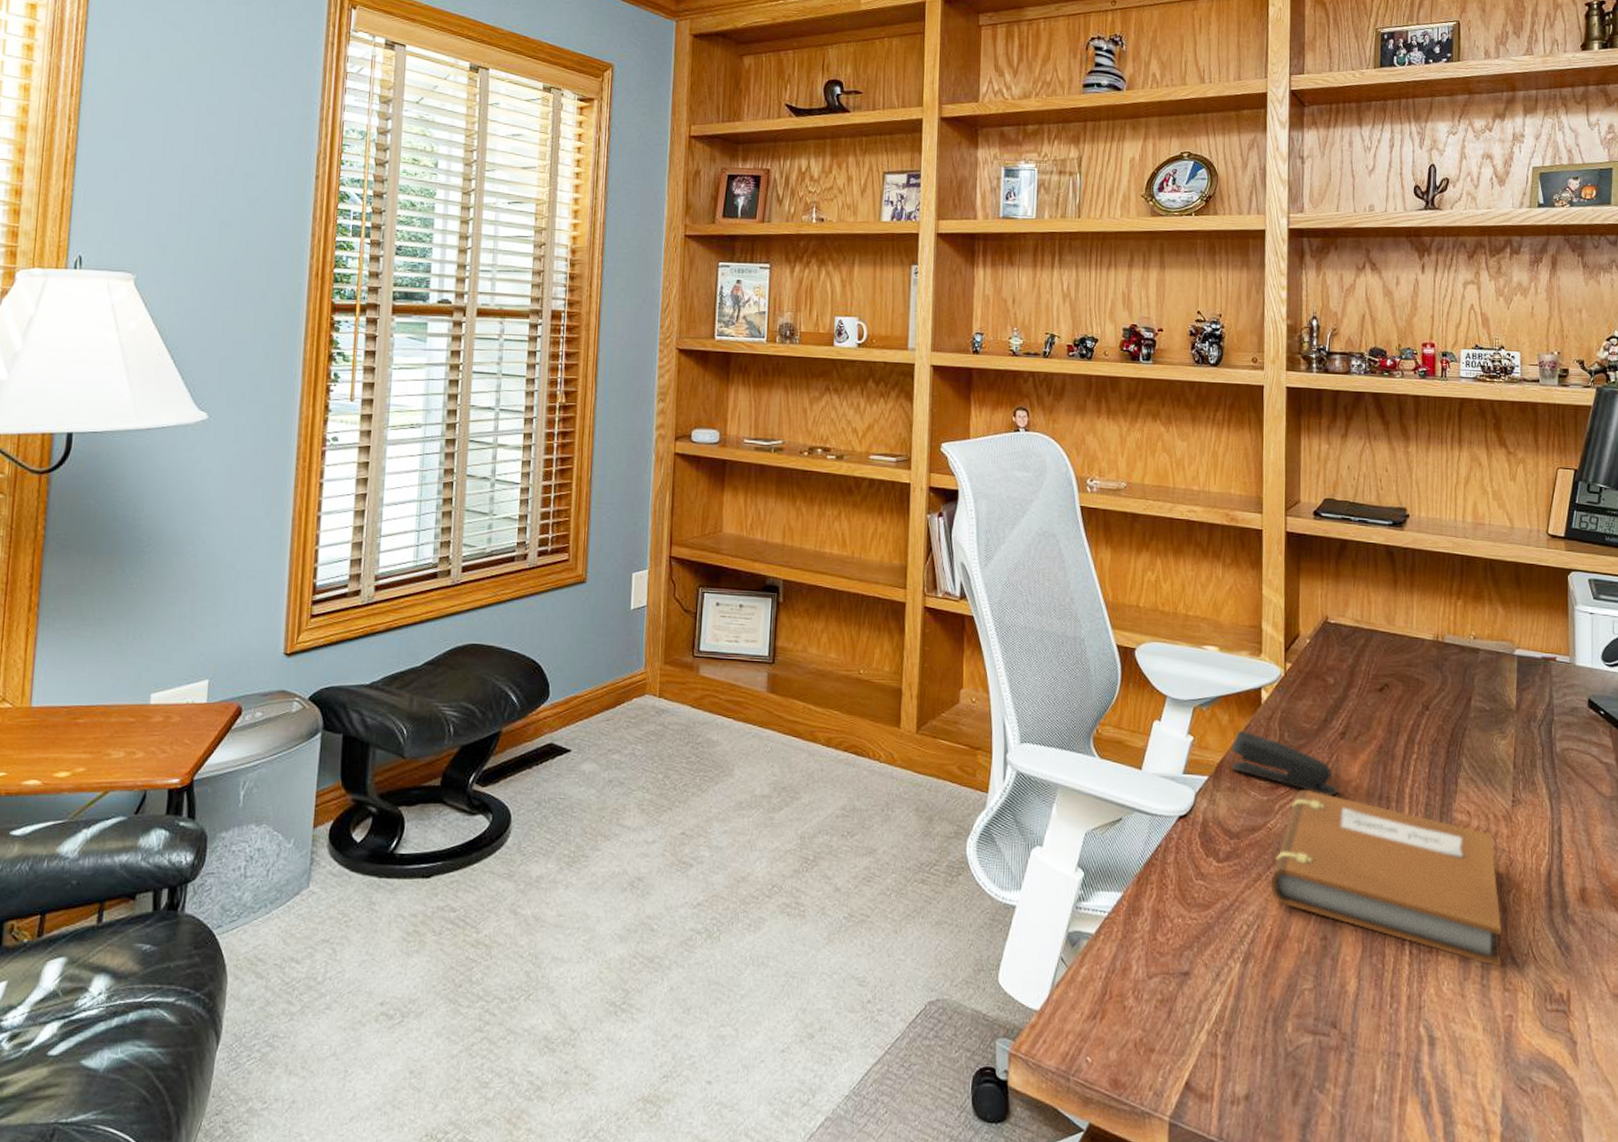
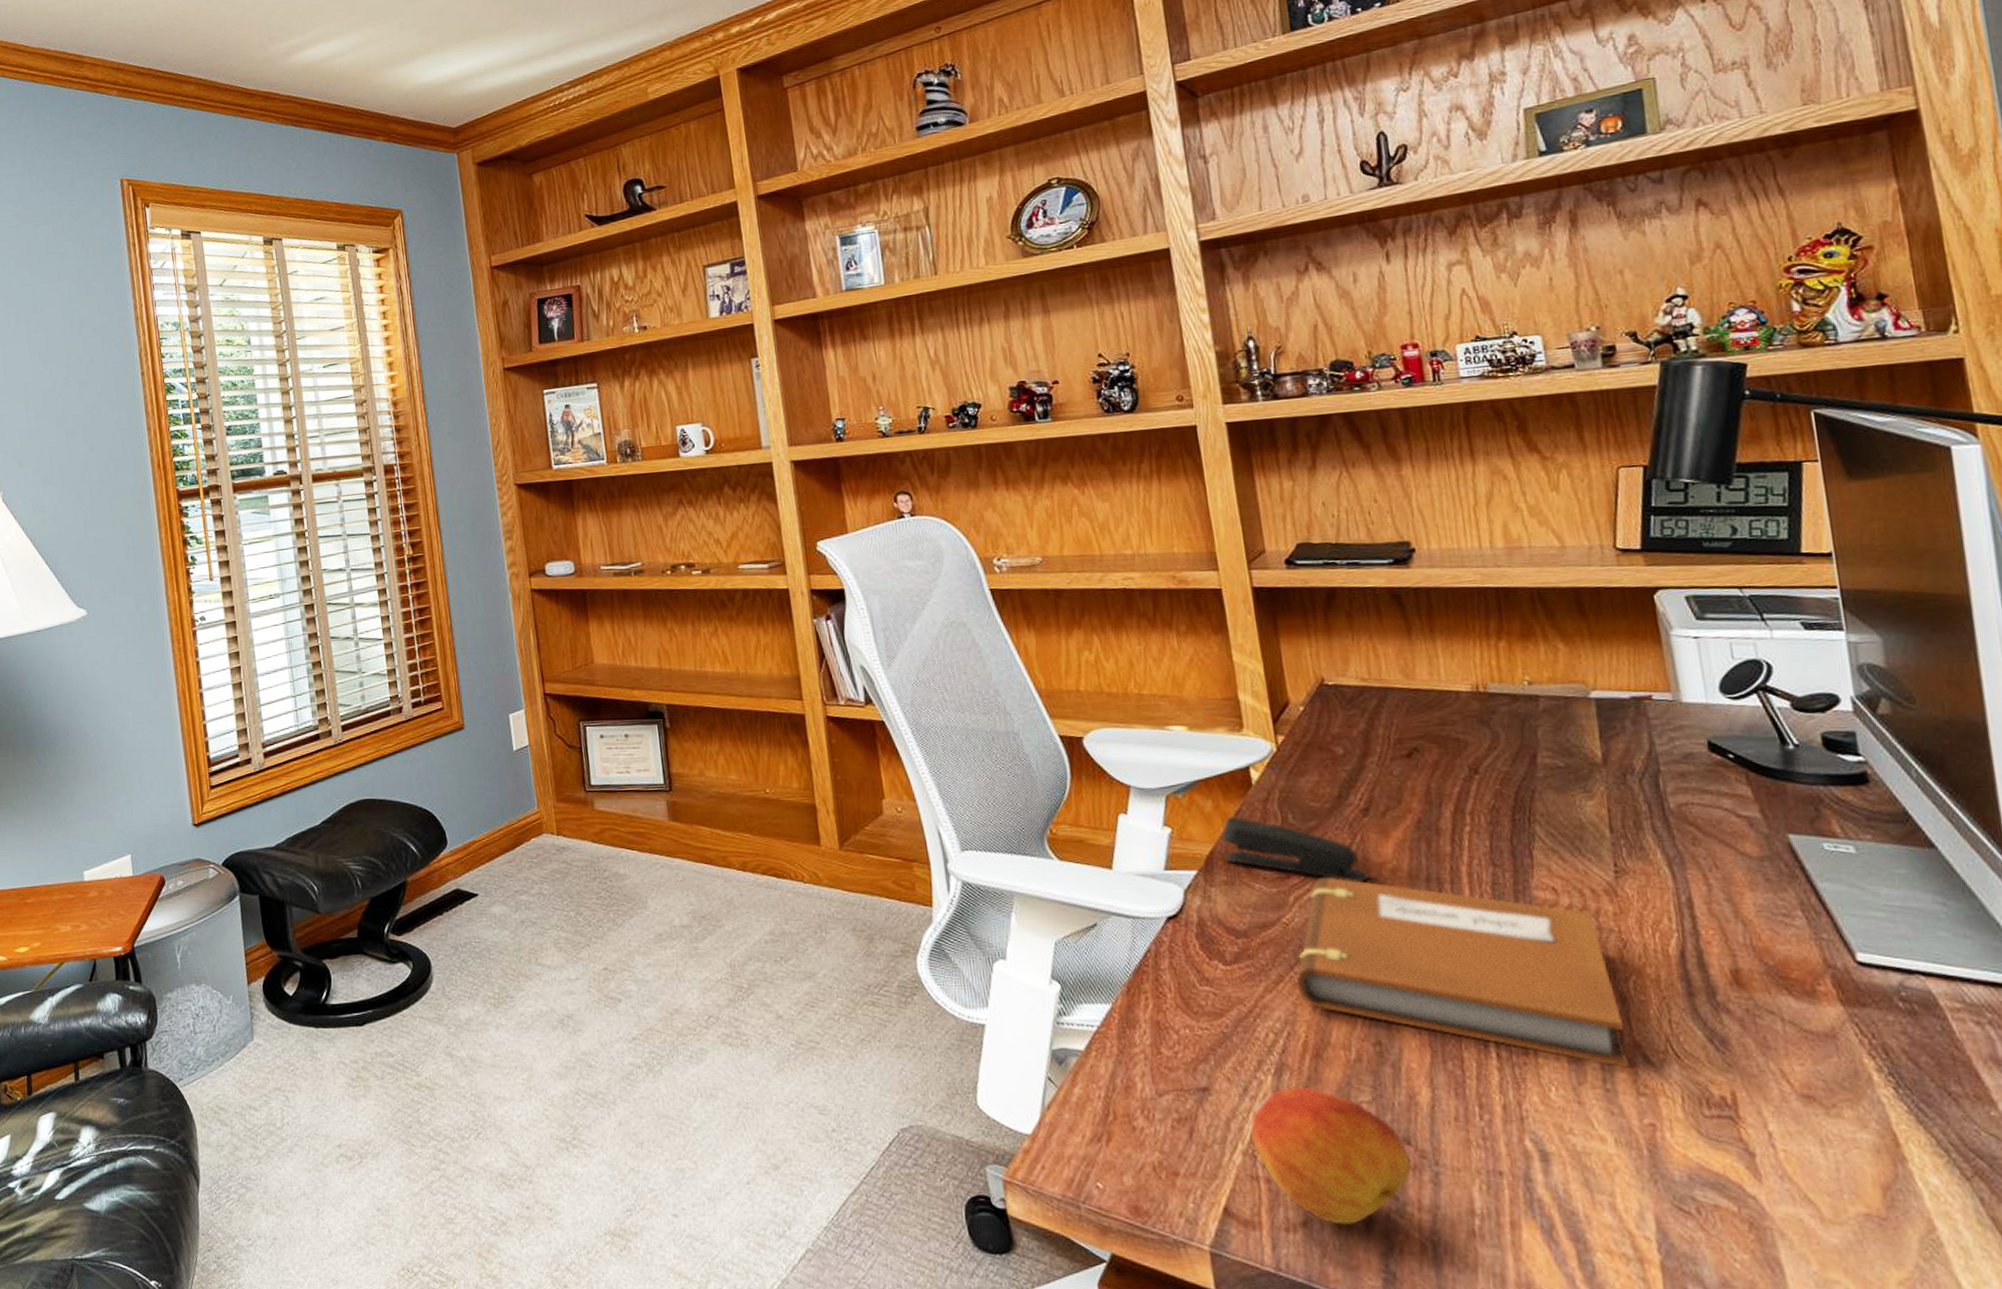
fruit: none [1217,975,1335,1098] -> present [1250,1088,1413,1225]

